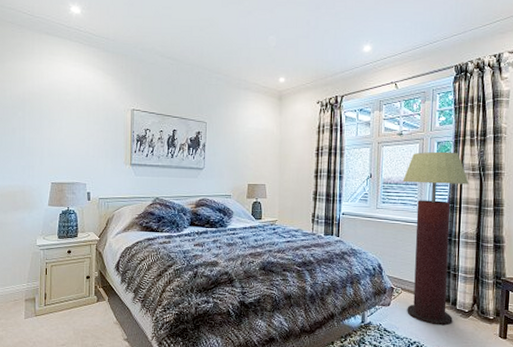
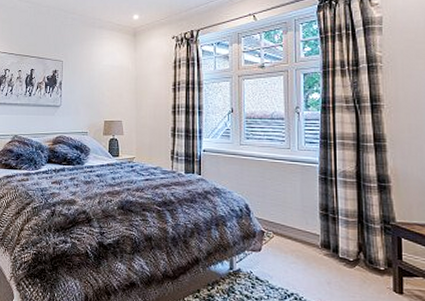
floor lamp: present [403,151,469,326] -> none [267,83,343,276]

